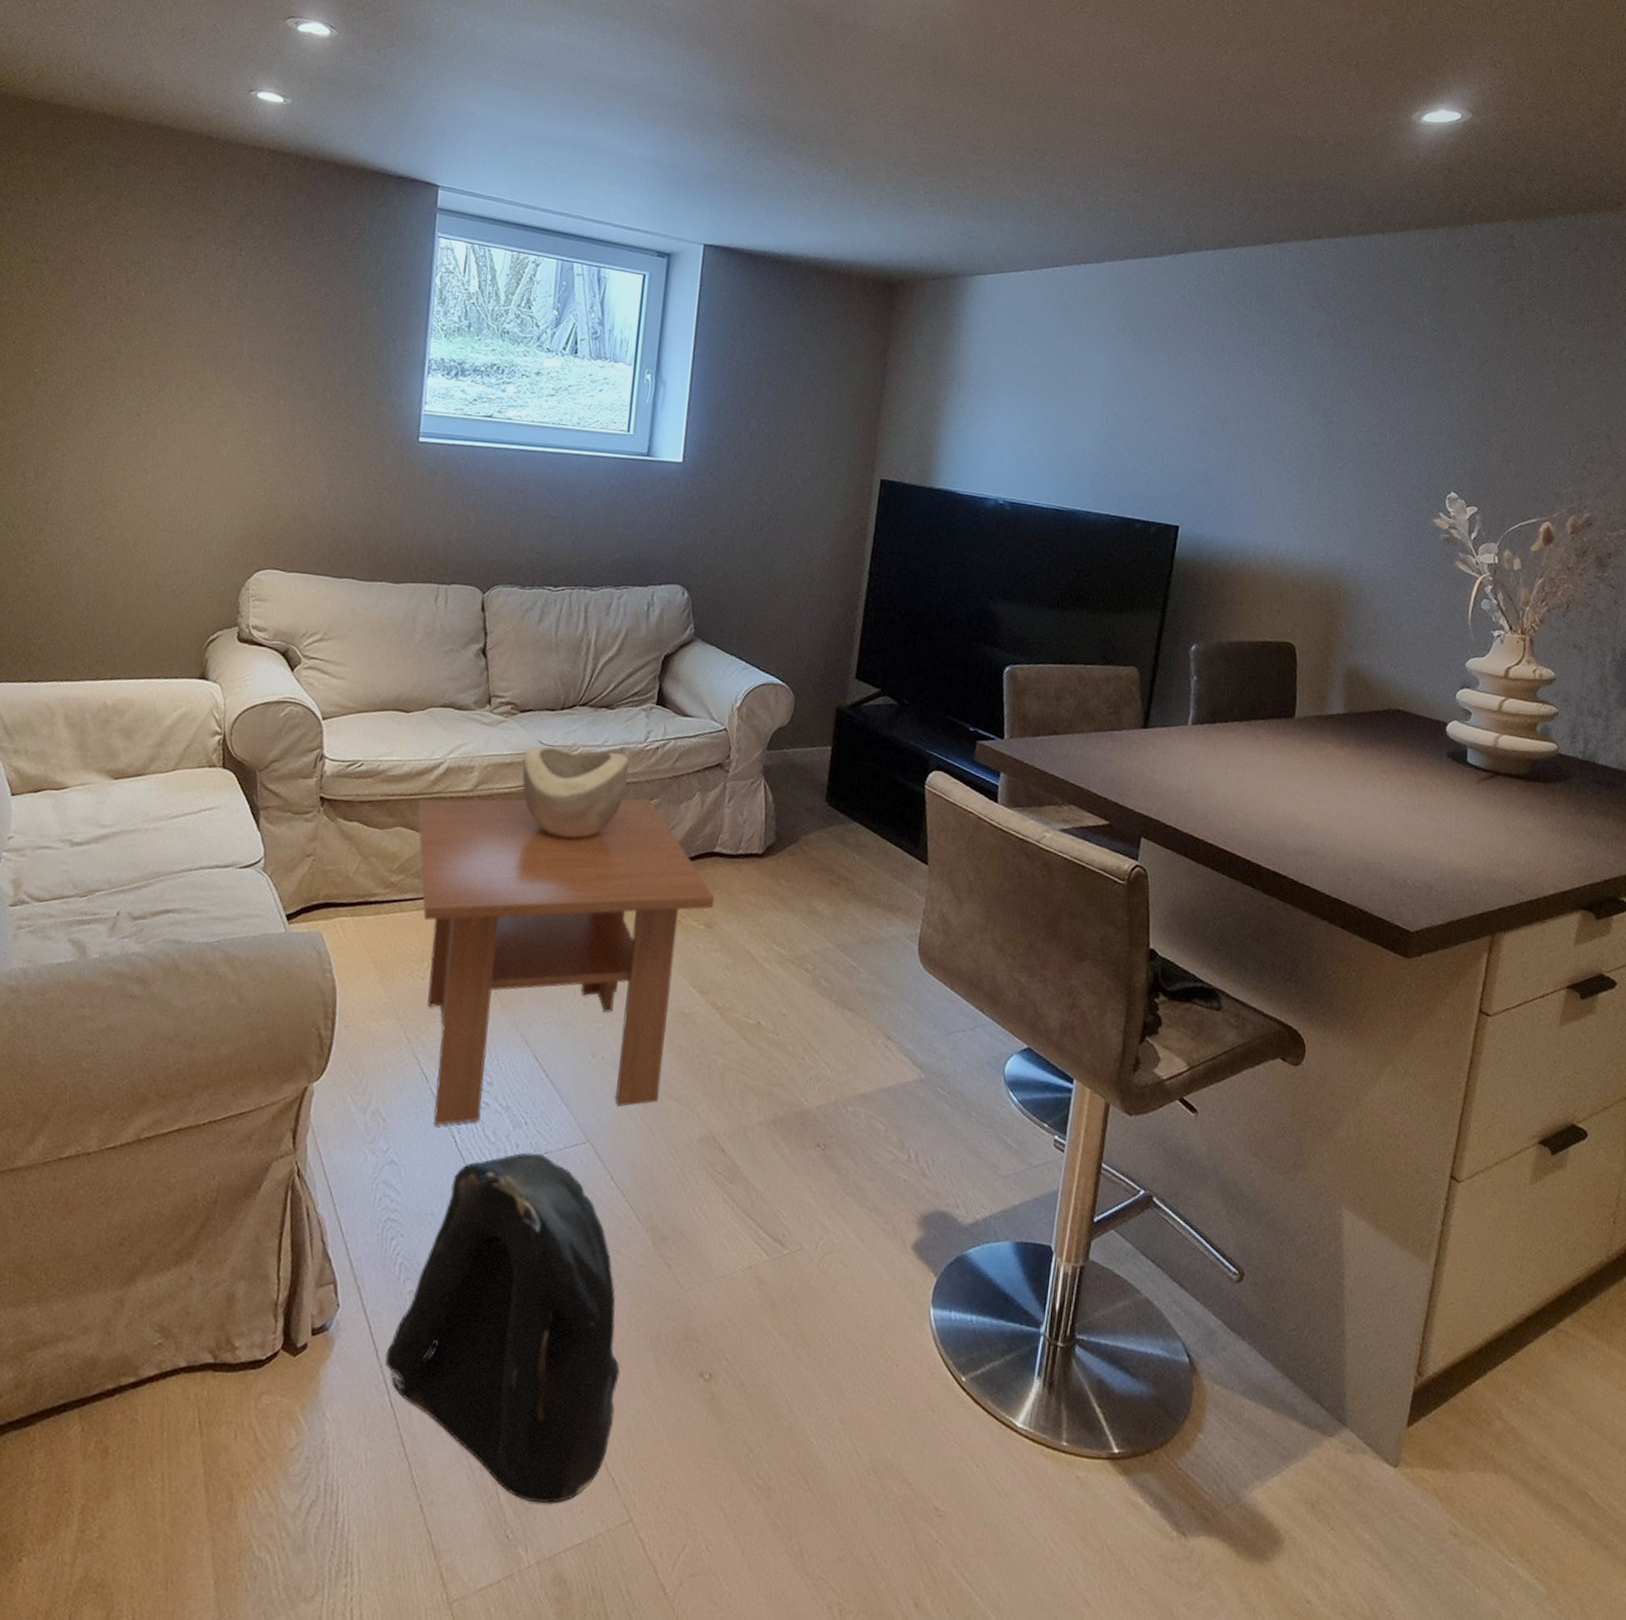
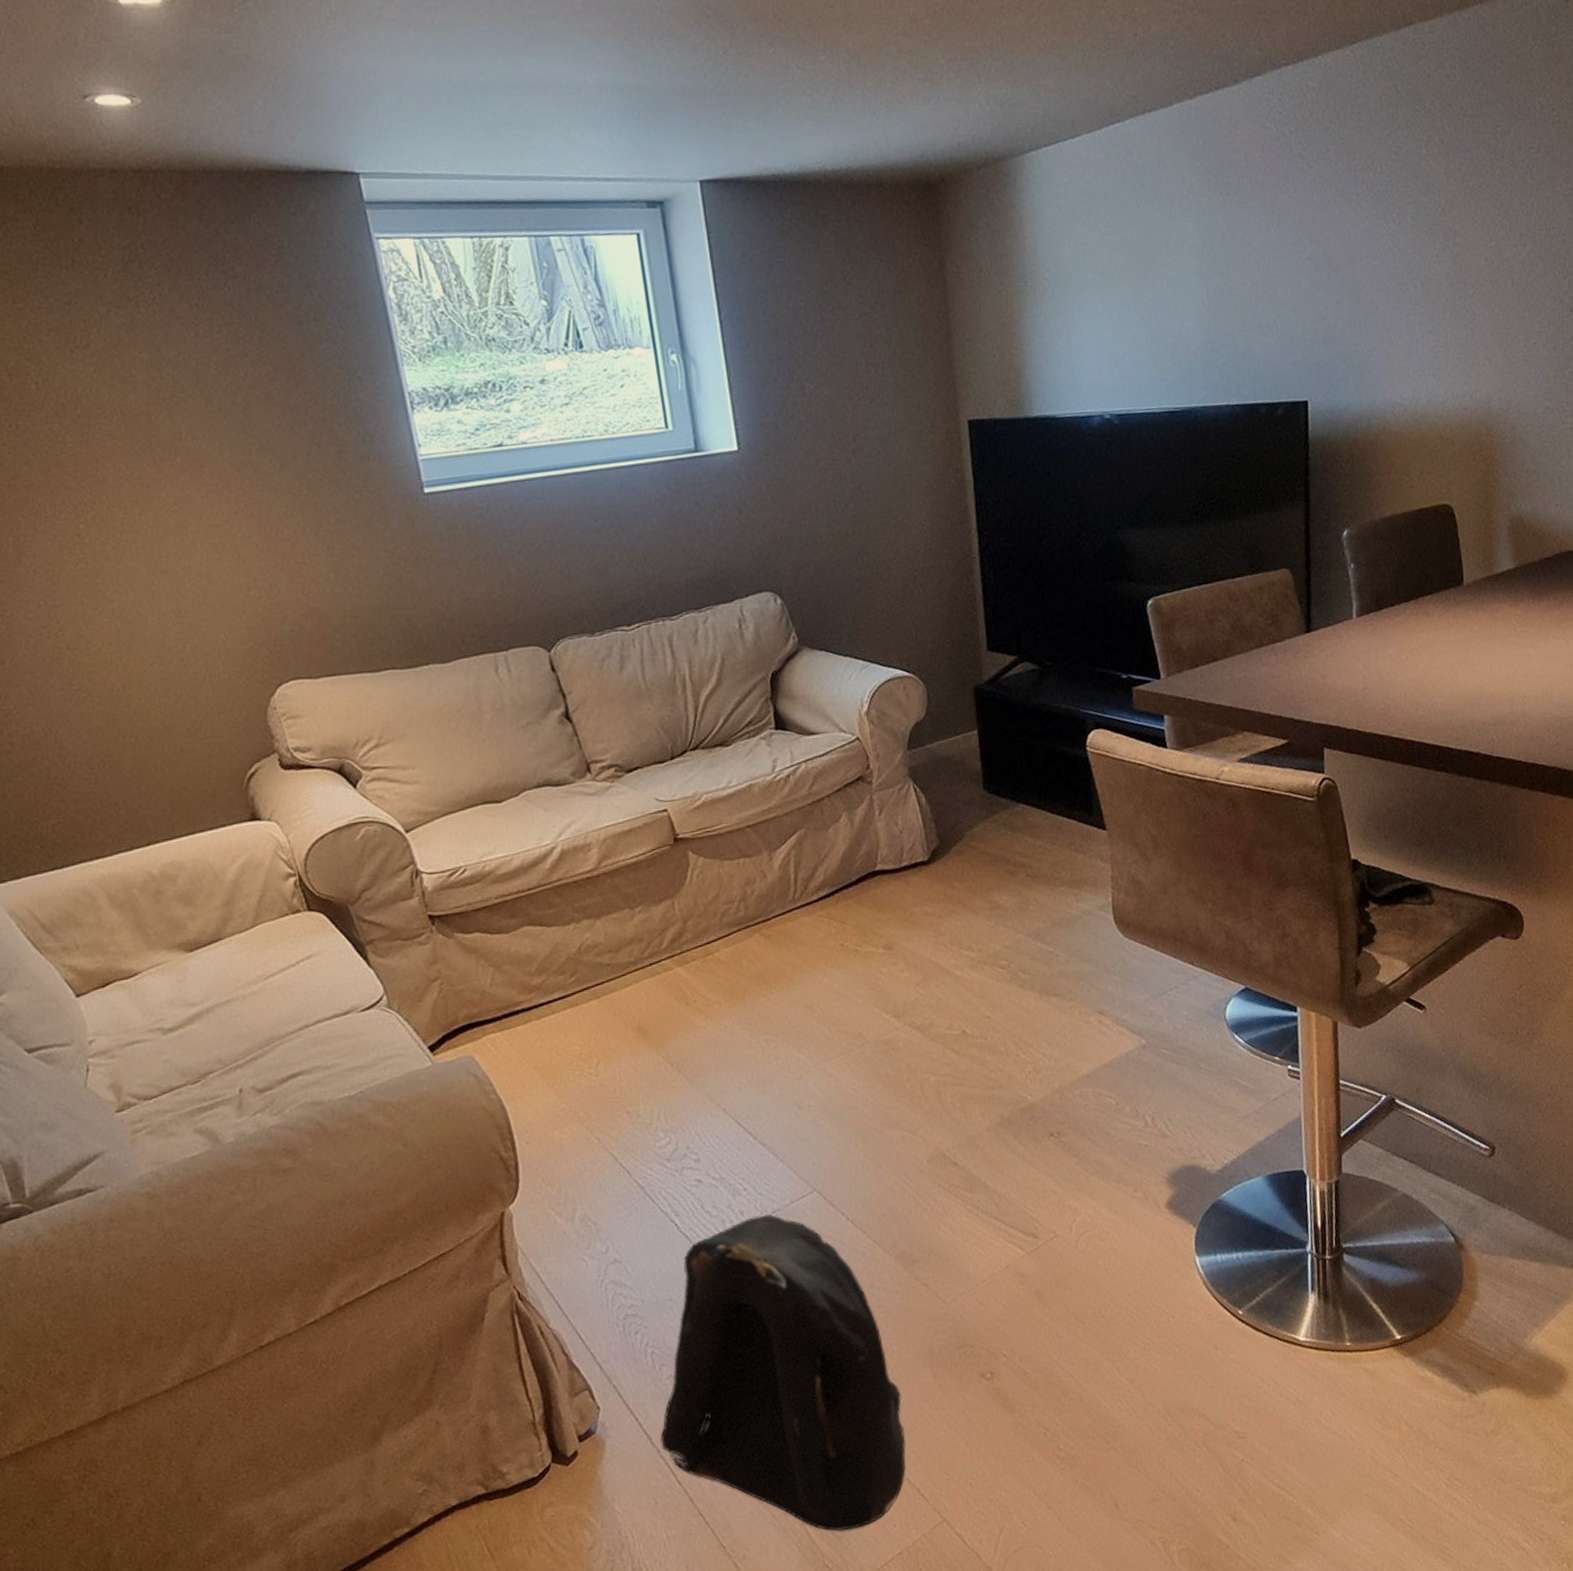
coffee table: present [417,798,715,1126] -> none [539,831,889,1216]
decorative bowl: present [522,746,630,838] -> none [643,791,765,895]

